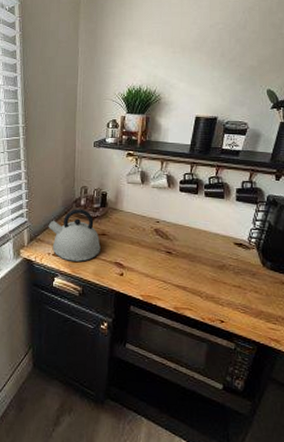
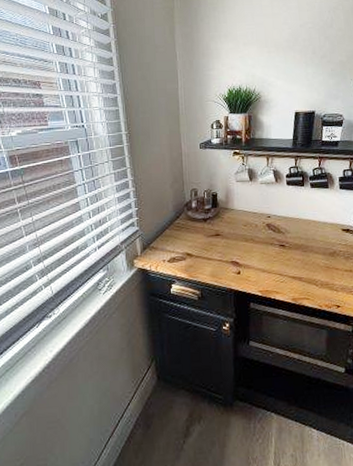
kettle: present [48,209,101,262] -> none [161,211,216,266]

